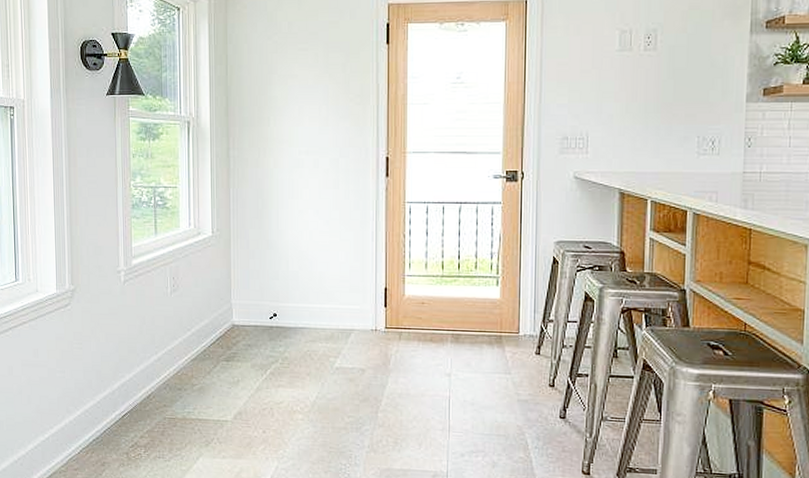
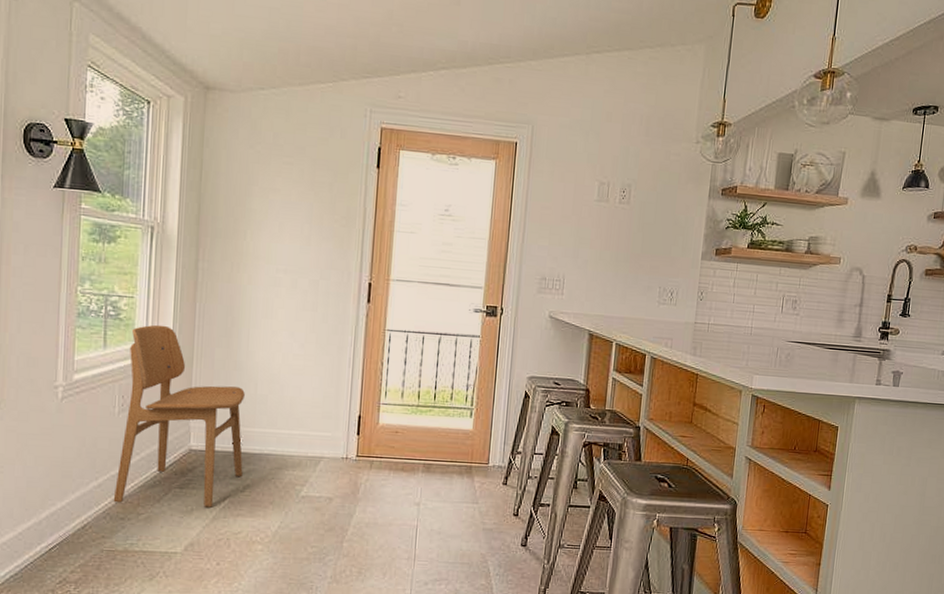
dining chair: none [171,211,281,379] -> present [113,324,245,508]

